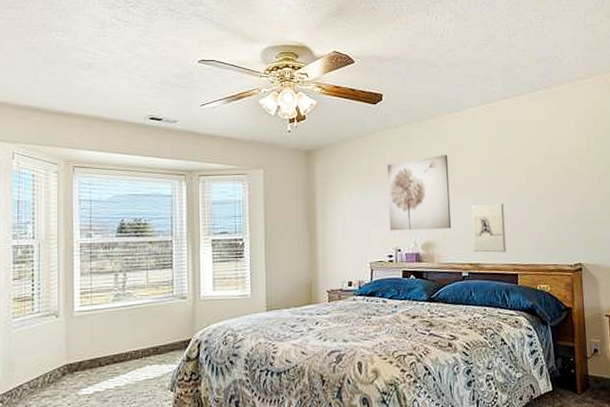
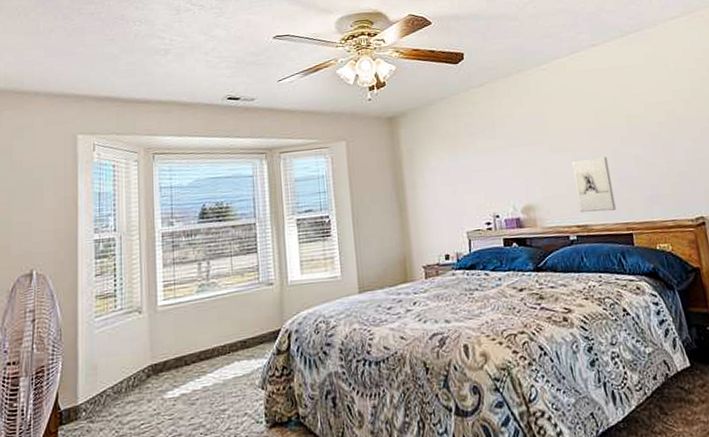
wall art: present [387,154,452,231] -> none [476,109,552,196]

